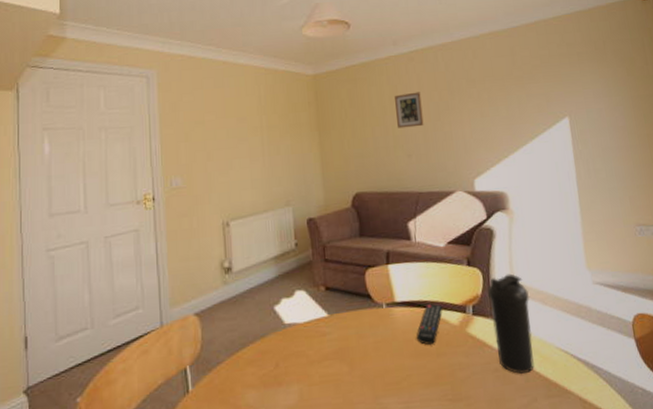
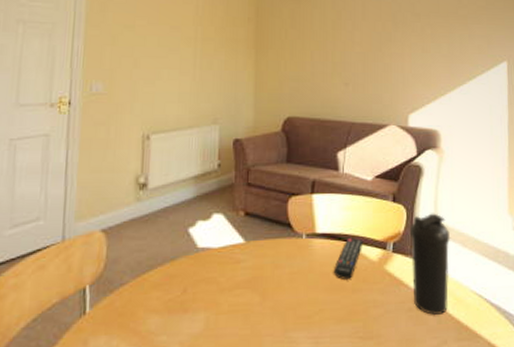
picture frame: present [395,92,424,129] -> none [338,19,364,56]

